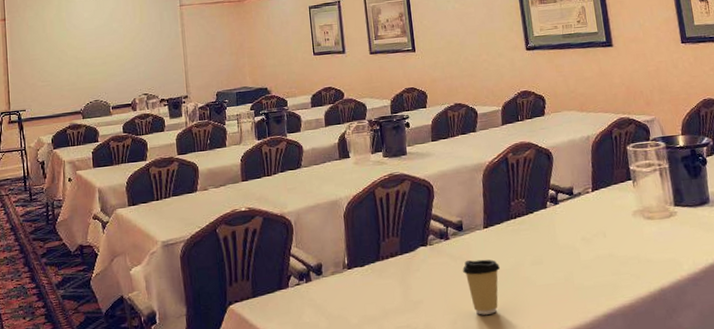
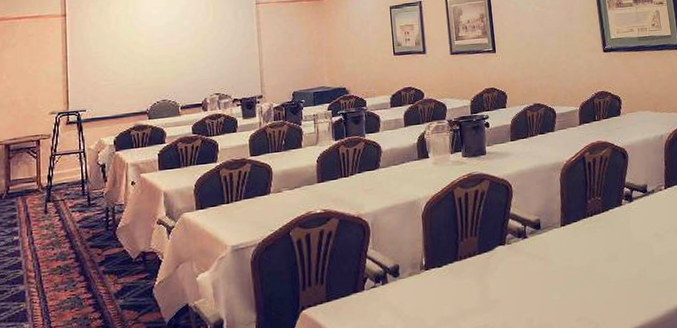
coffee cup: present [463,259,500,315] -> none [540,257,576,313]

